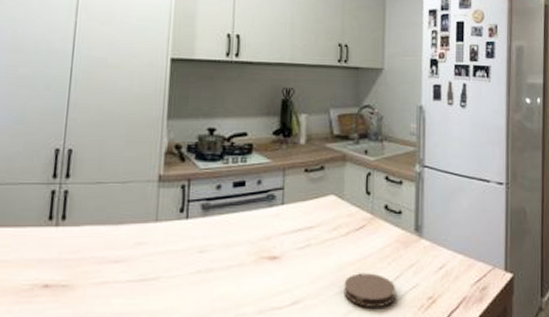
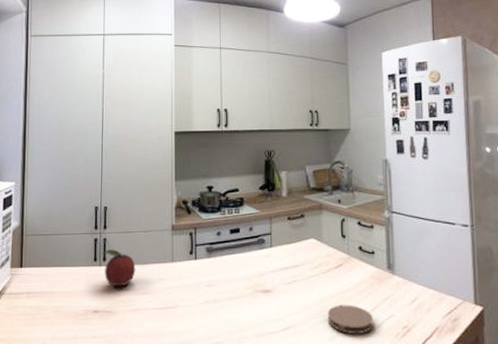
fruit: none [62,205,107,253] -> present [103,249,136,287]

